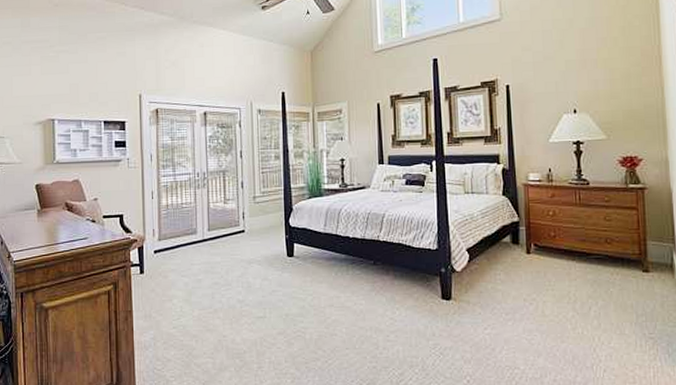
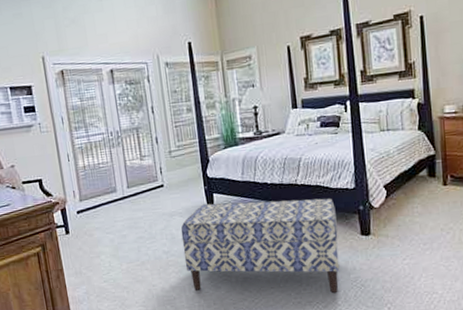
bench: none [258,253,418,359] -> present [181,198,340,293]

